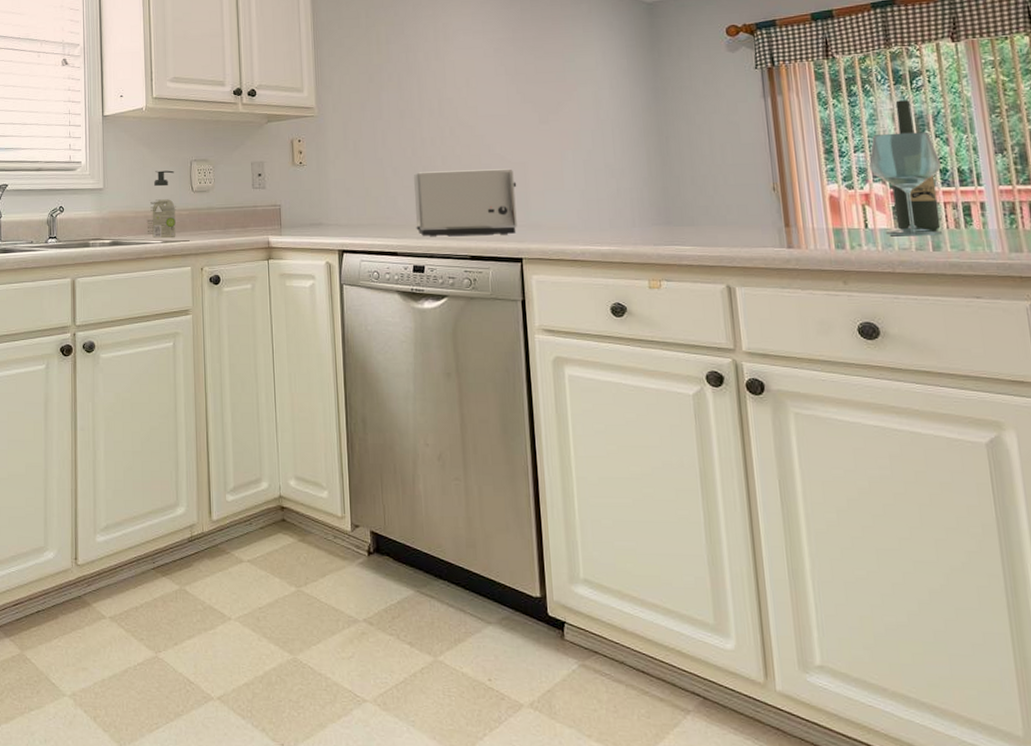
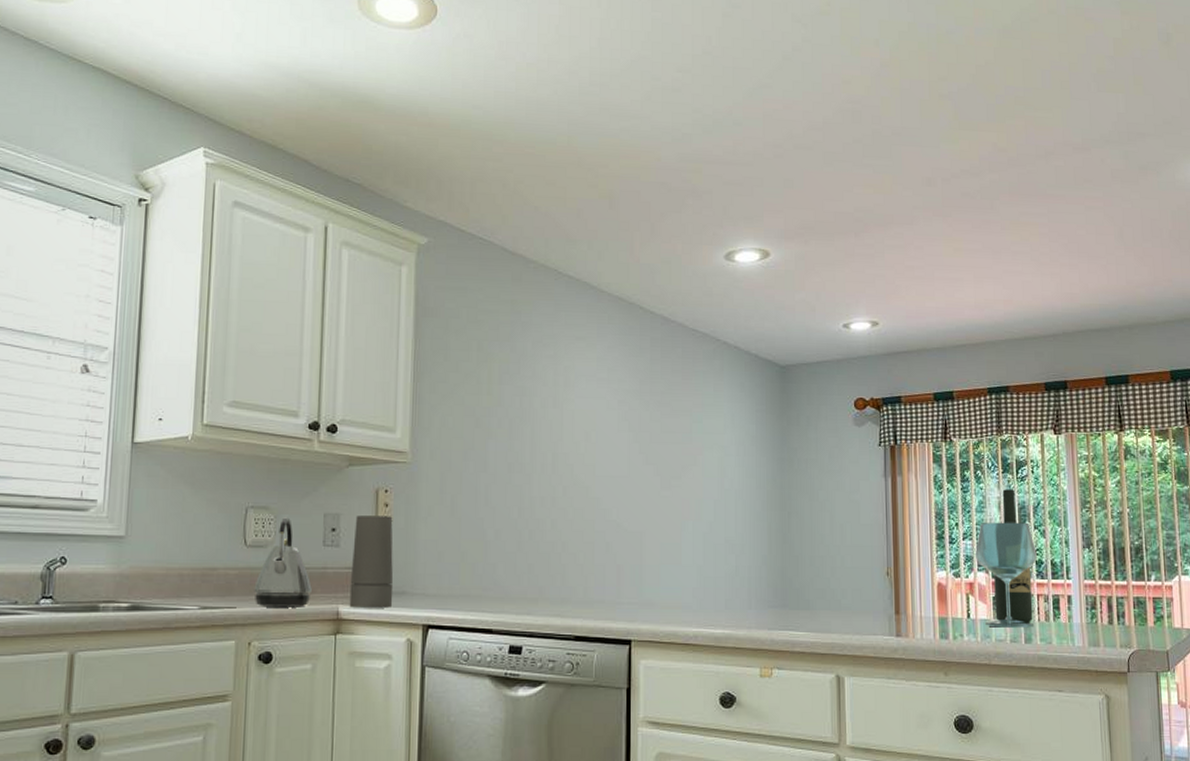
soap dispenser: present [146,170,176,239] -> none [180,517,223,604]
kettle: none [201,167,246,240] -> present [252,517,312,607]
canister: none [276,161,312,238] -> present [349,515,394,608]
toaster: present [413,169,517,237] -> none [516,536,631,613]

